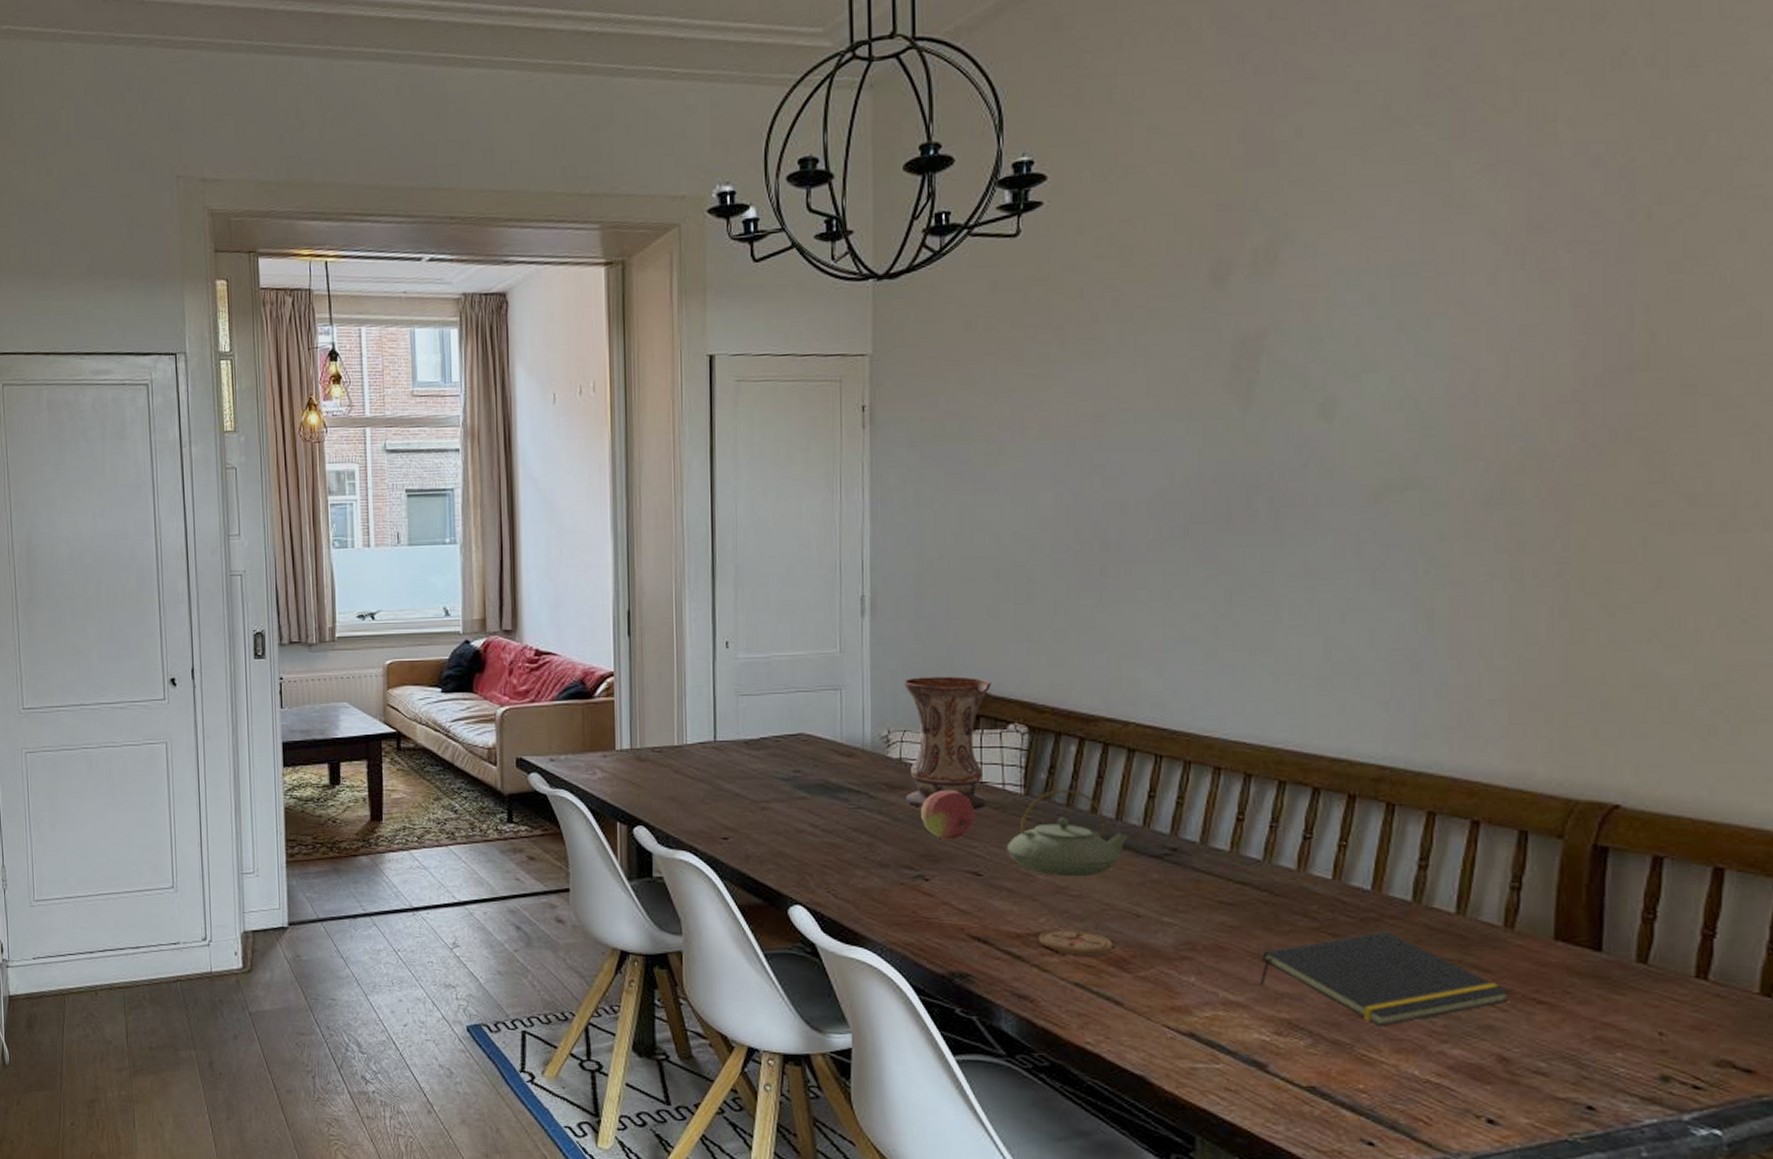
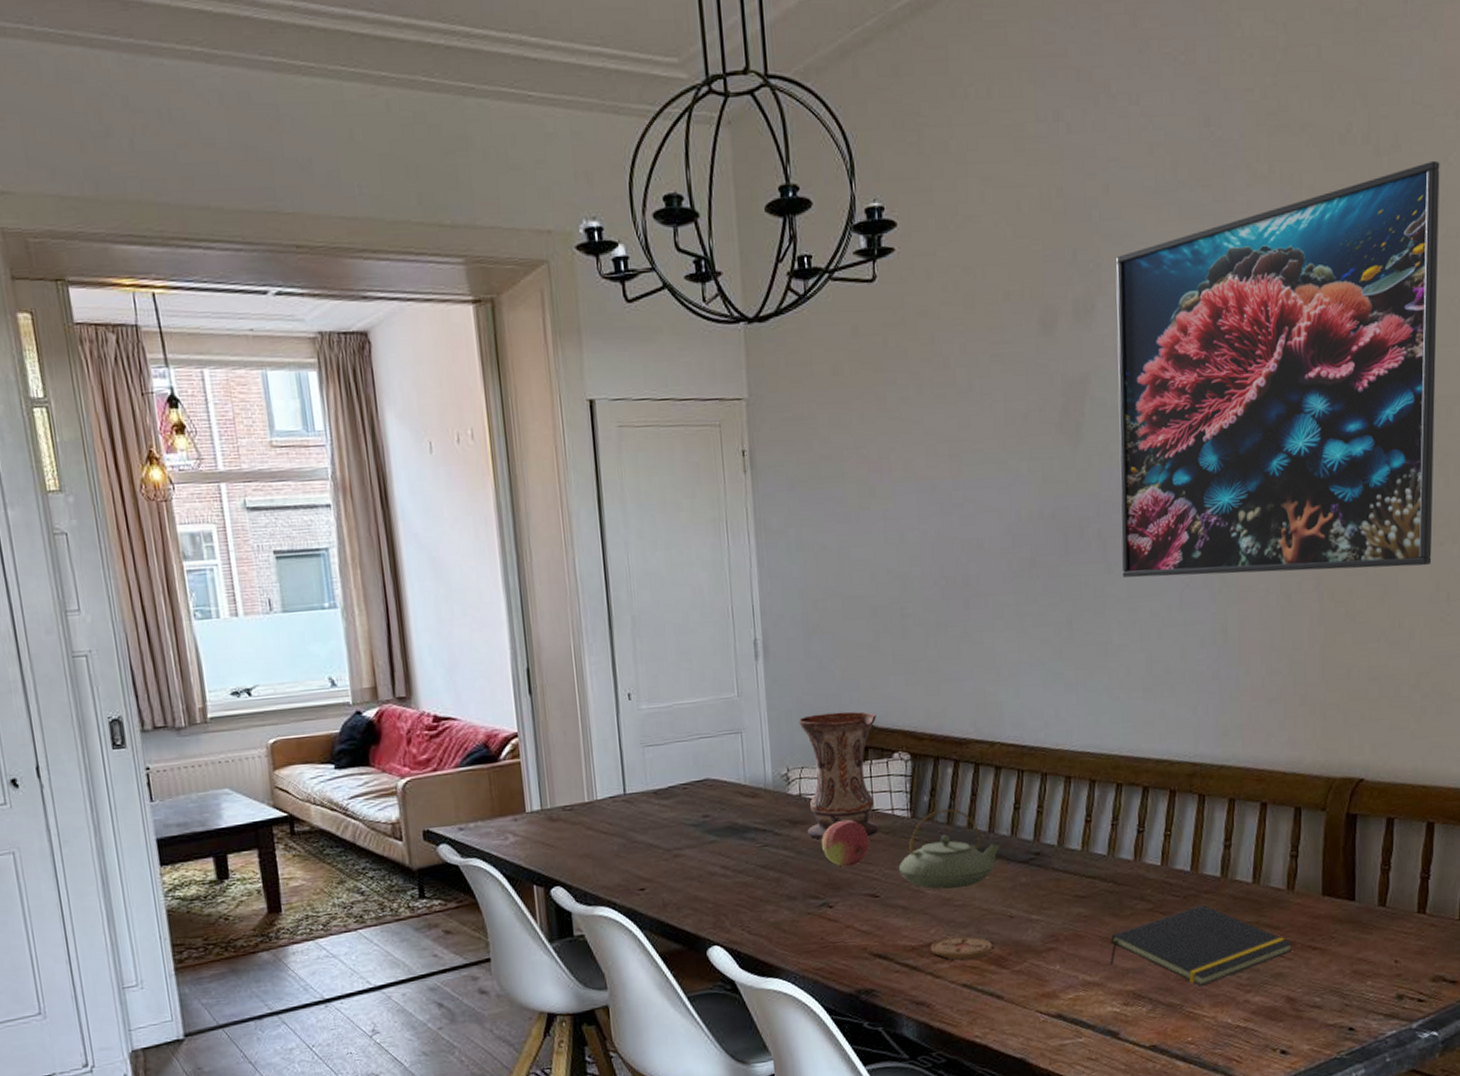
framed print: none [1297,79,1758,556] -> present [1116,160,1440,578]

